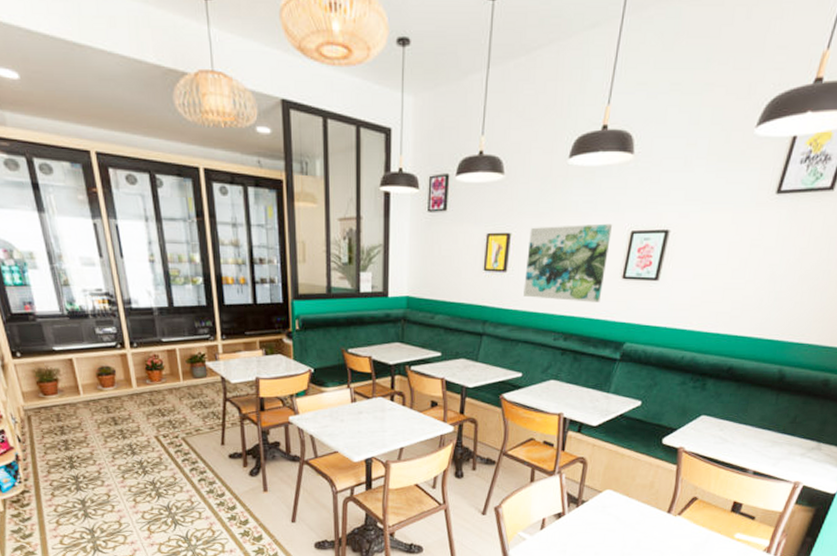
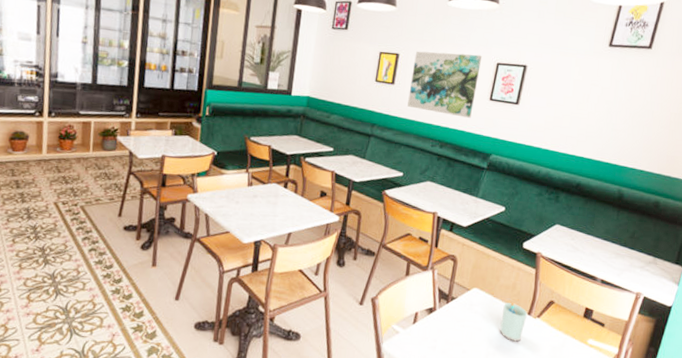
cup: none [636,502,667,541] -> present [500,303,528,342]

